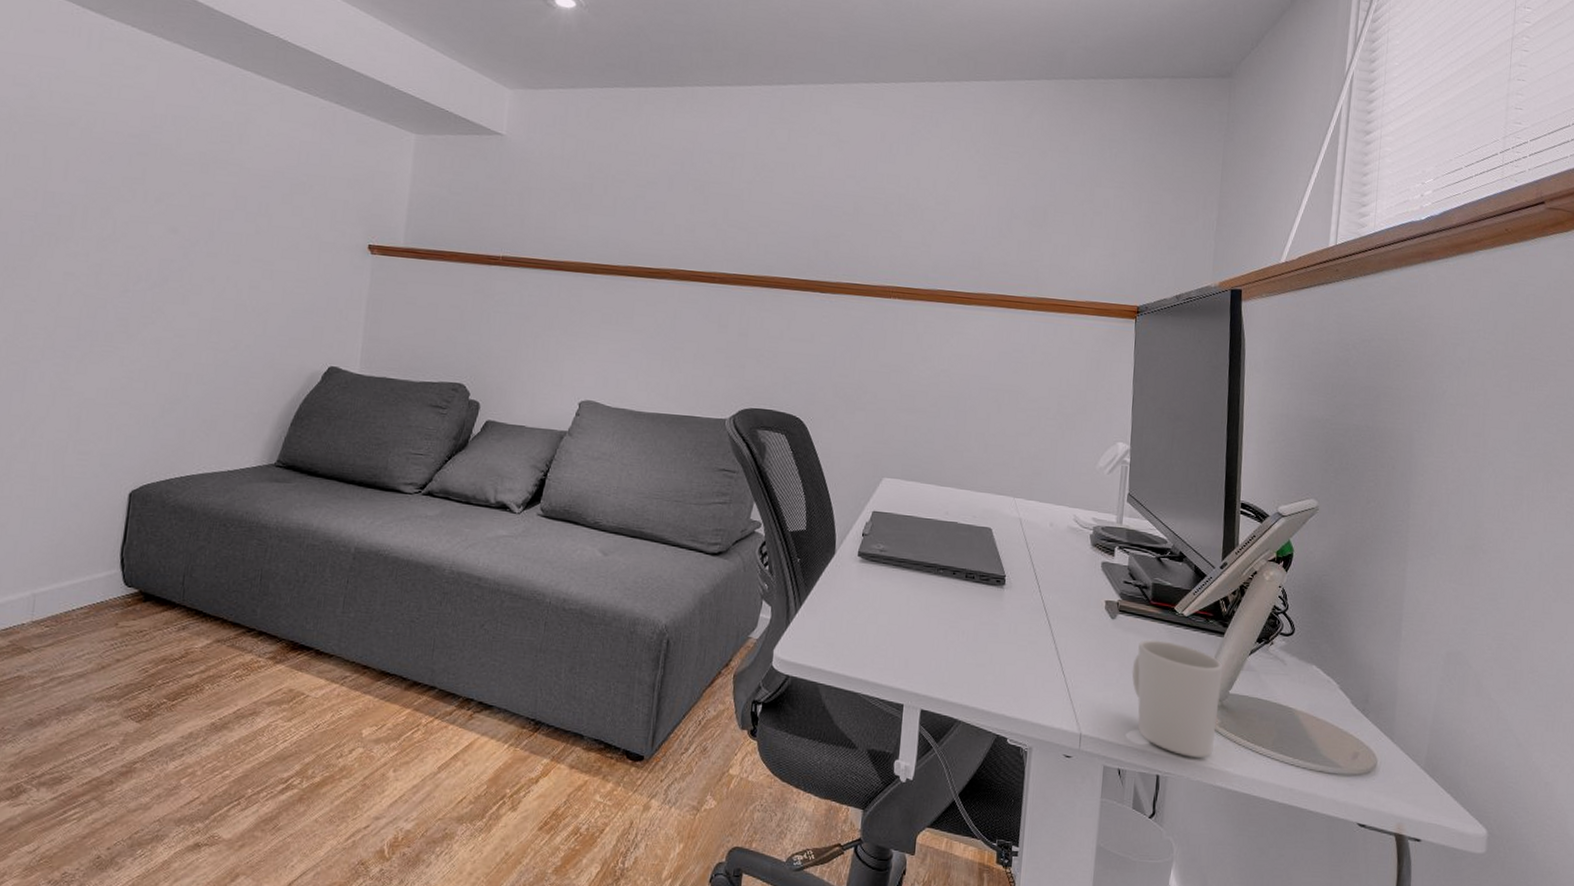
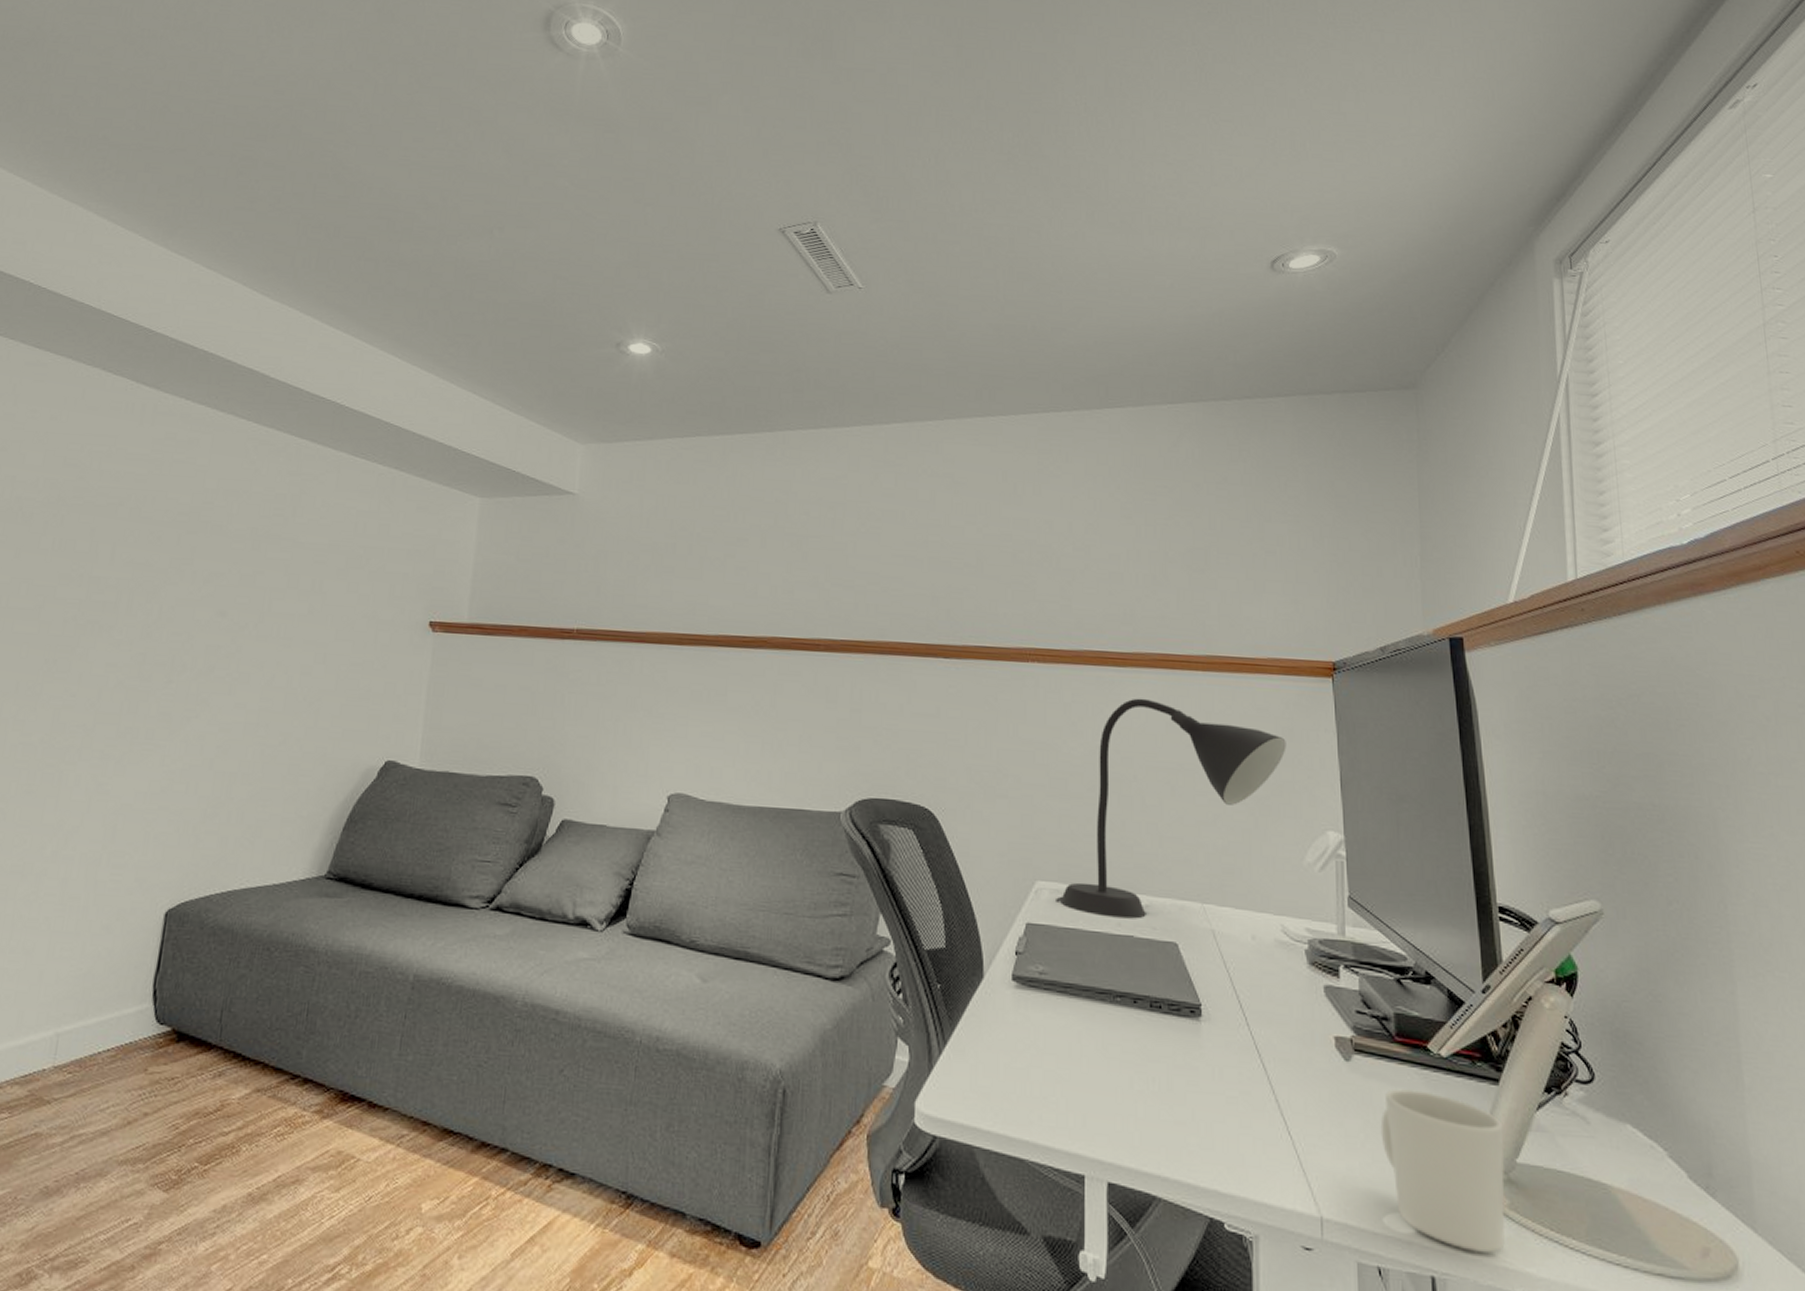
desk lamp: none [898,331,1093,509] -> present [1056,698,1286,919]

